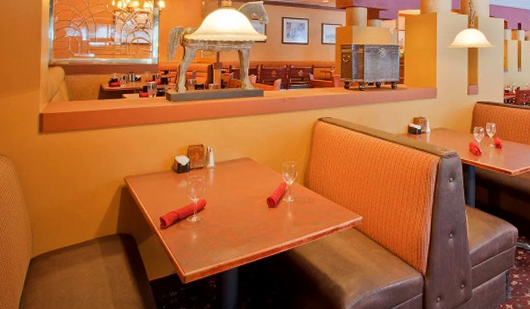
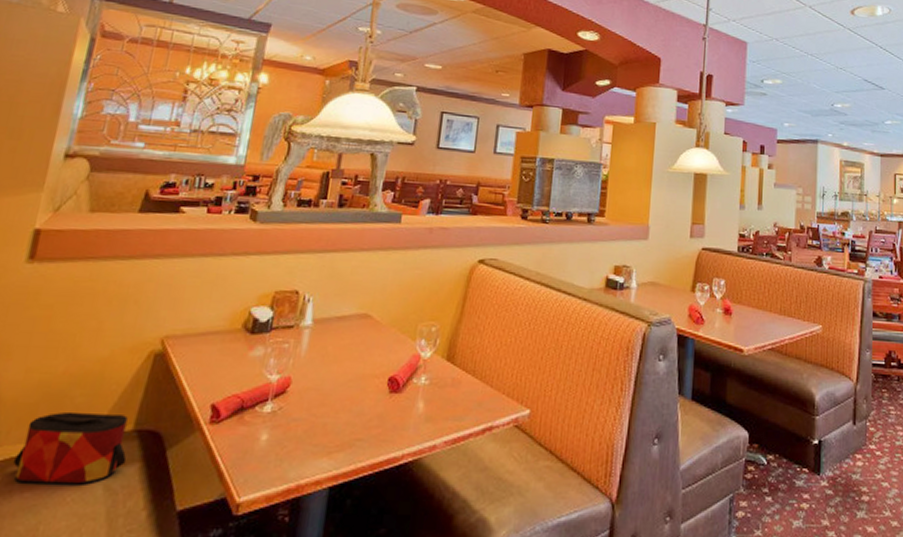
bag: none [52,223,116,266] -> present [12,411,128,485]

